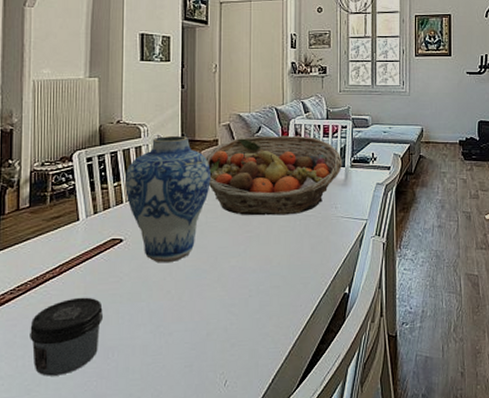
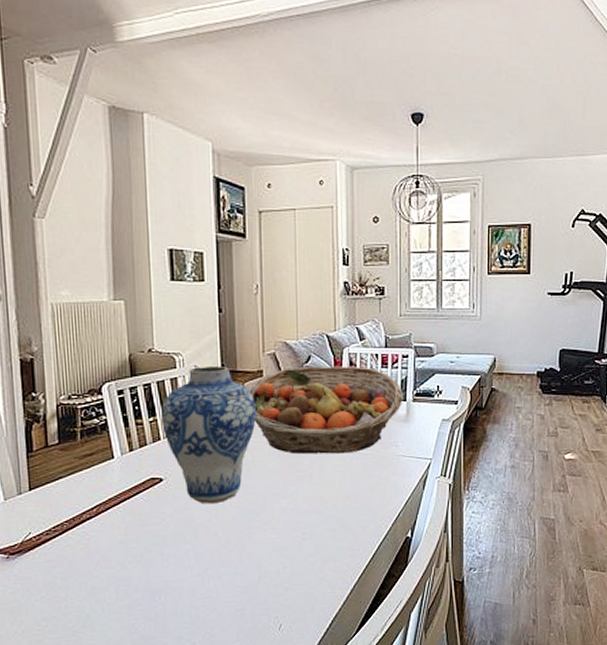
jar: present [30,297,103,376] -> none [70,538,146,618]

